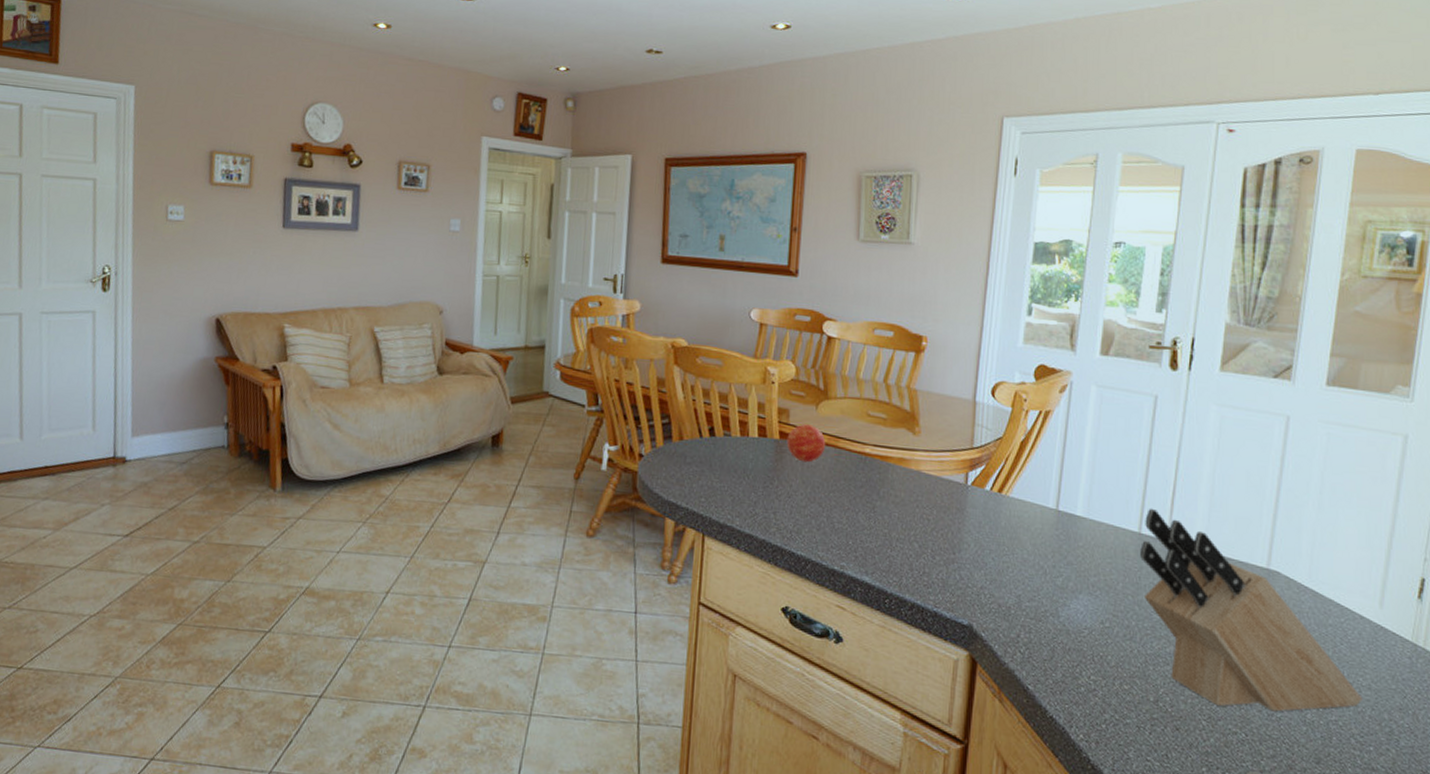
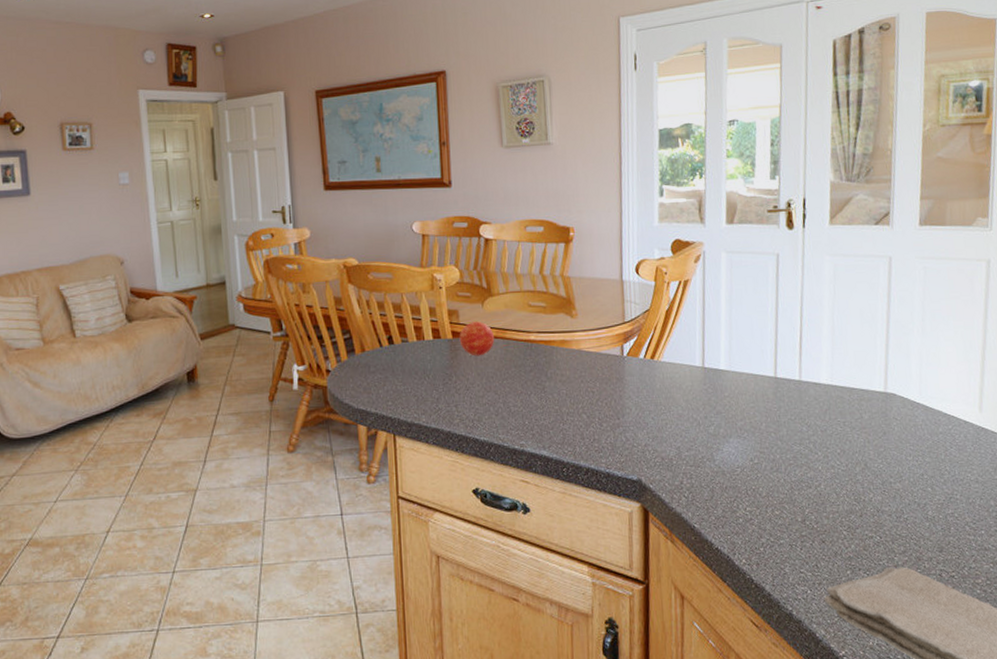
knife block: present [1140,508,1363,712] -> none [777,353,972,516]

